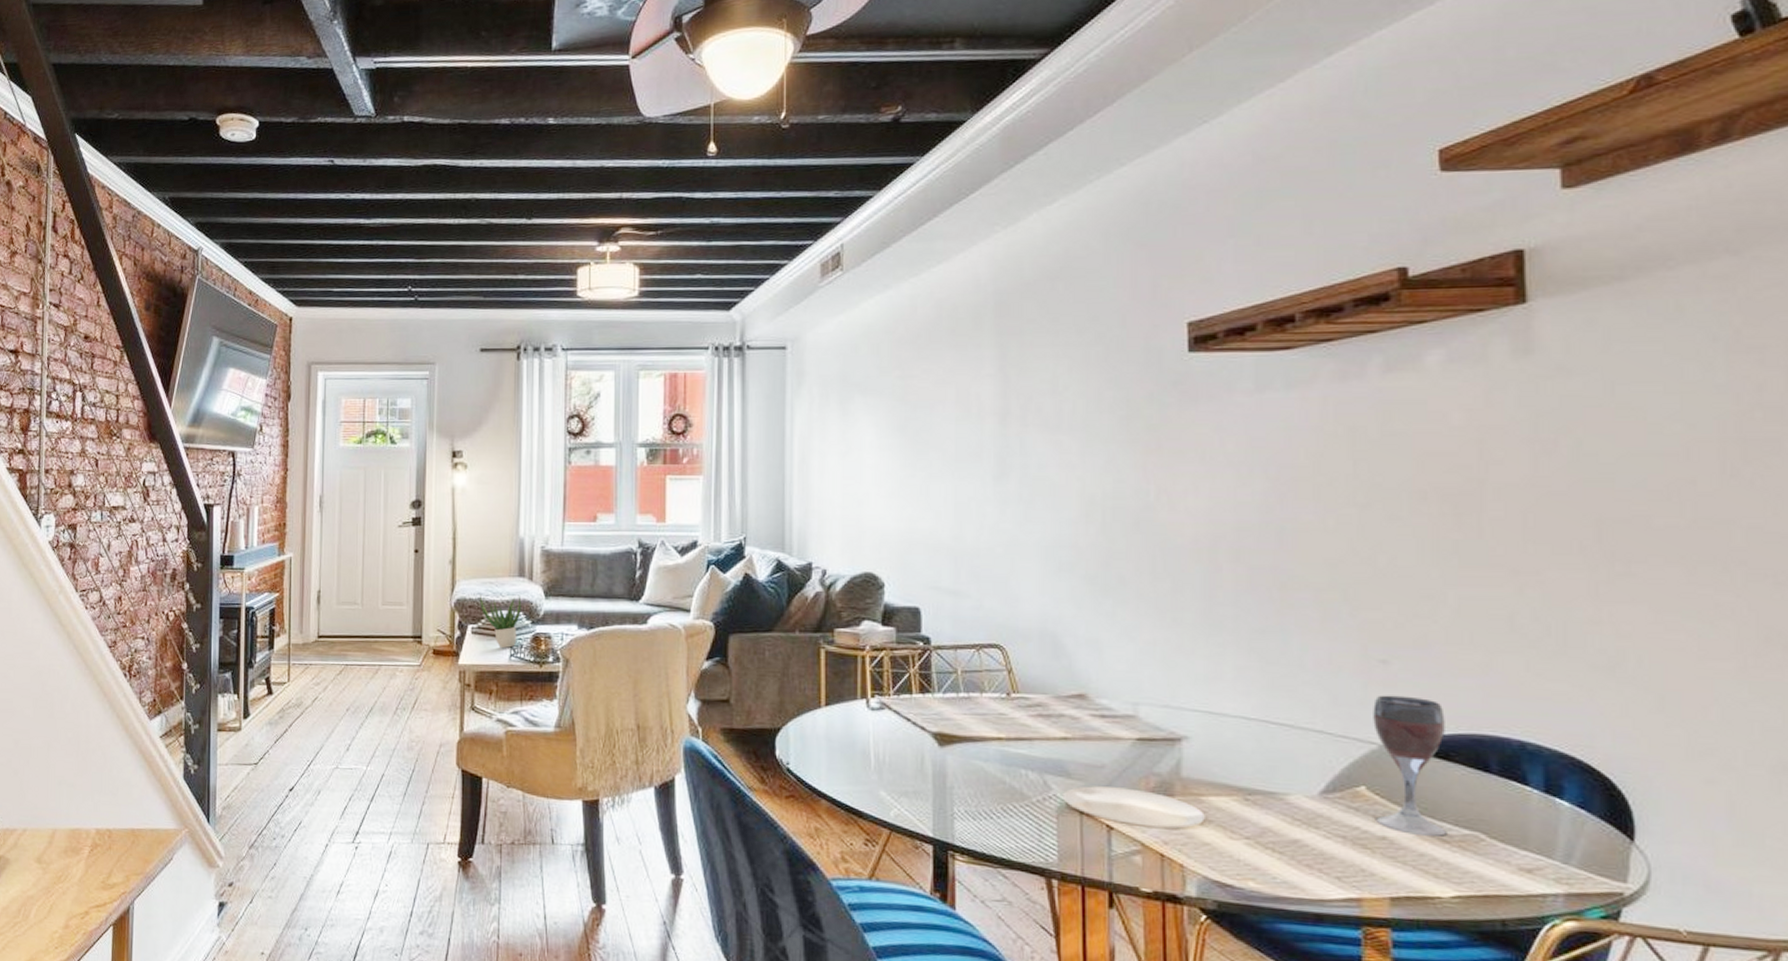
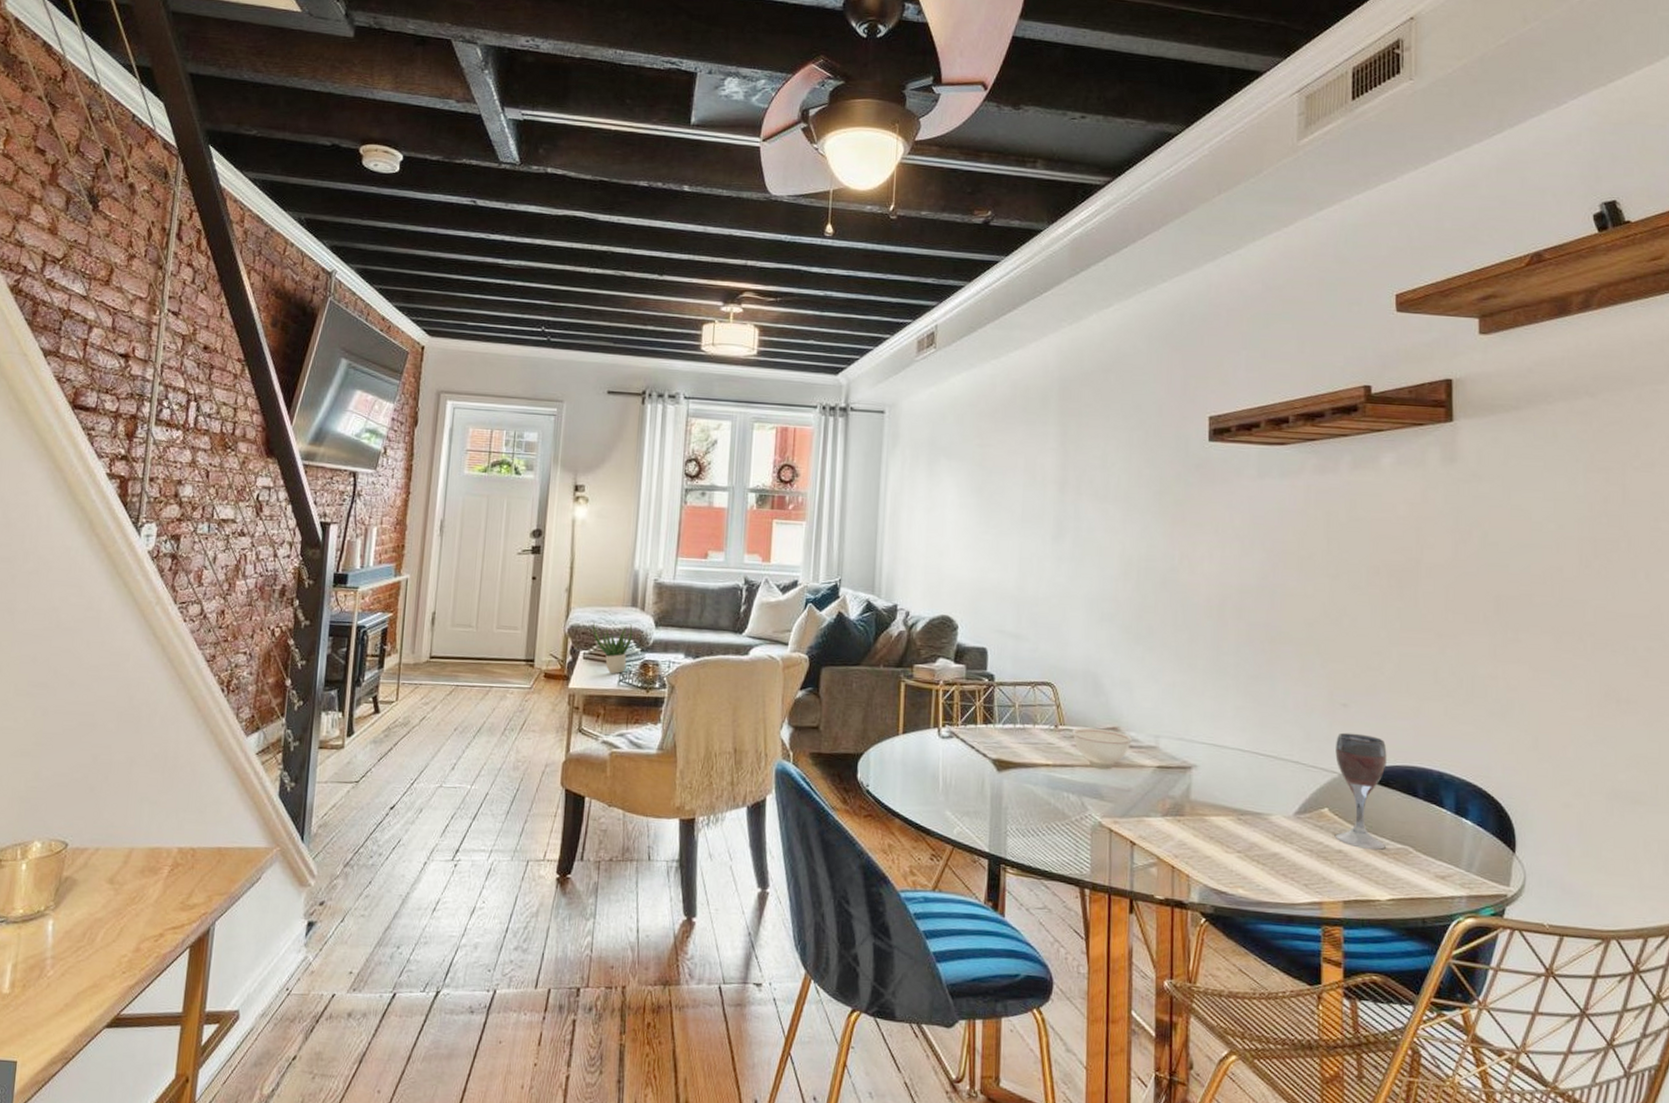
bowl: none [1028,695,1103,744] -> present [1072,727,1132,770]
plate: present [1063,786,1205,830] -> none [1096,807,1207,845]

